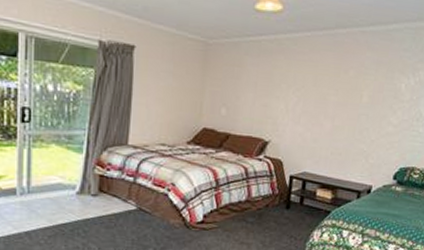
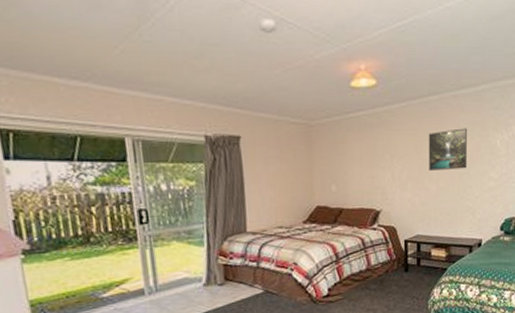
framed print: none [325,66,372,110] -> present [428,128,467,170]

